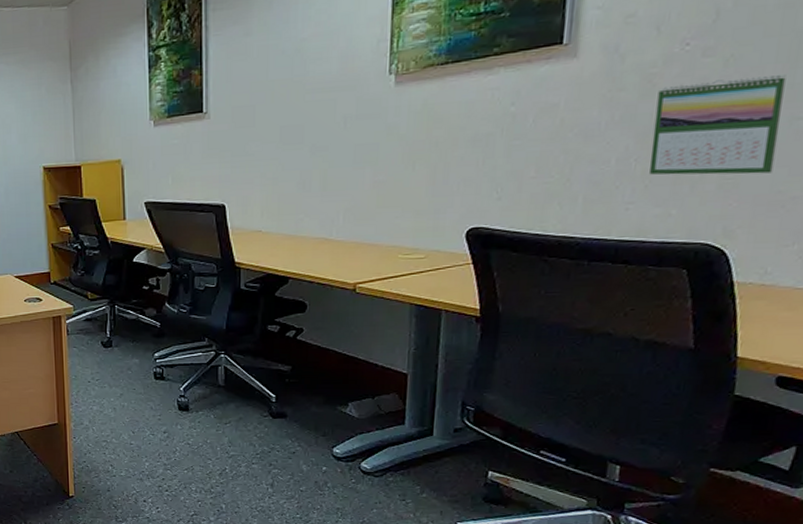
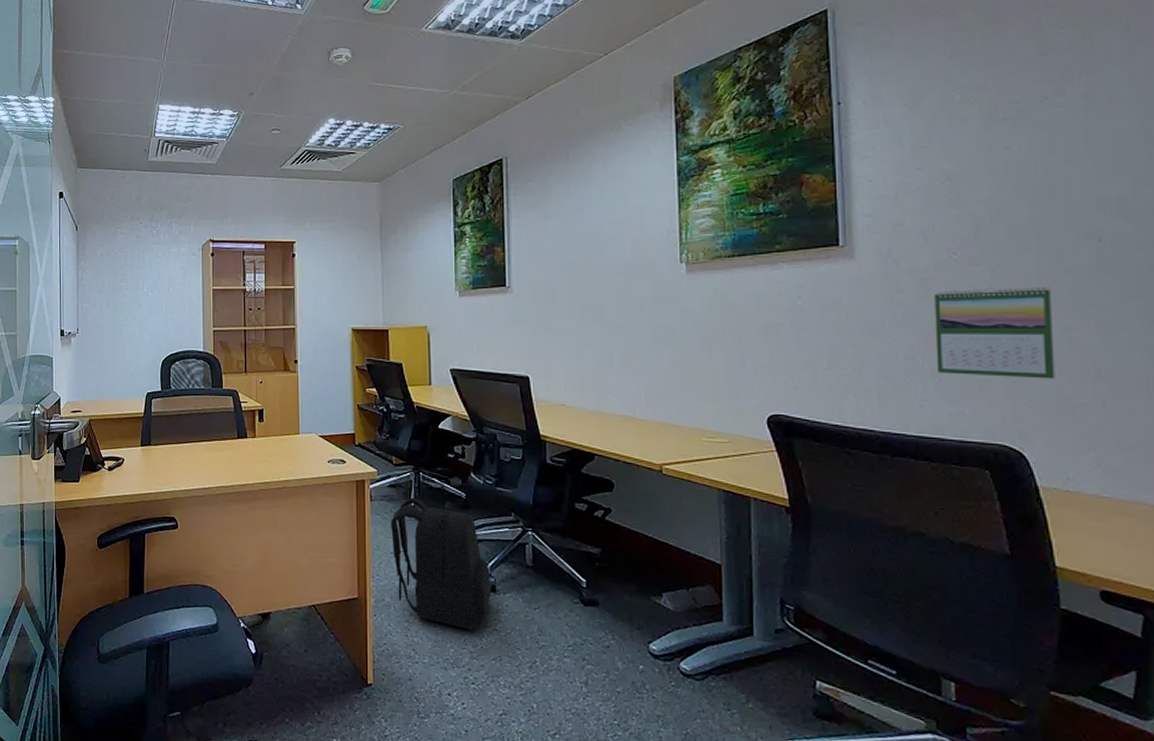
backpack: none [88,329,185,446] -> present [391,497,492,631]

